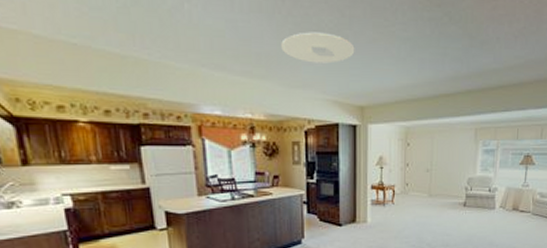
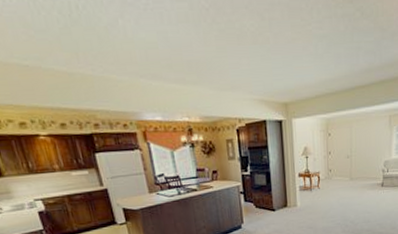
ceiling light: present [281,32,355,64] -> none [209,36,276,66]

